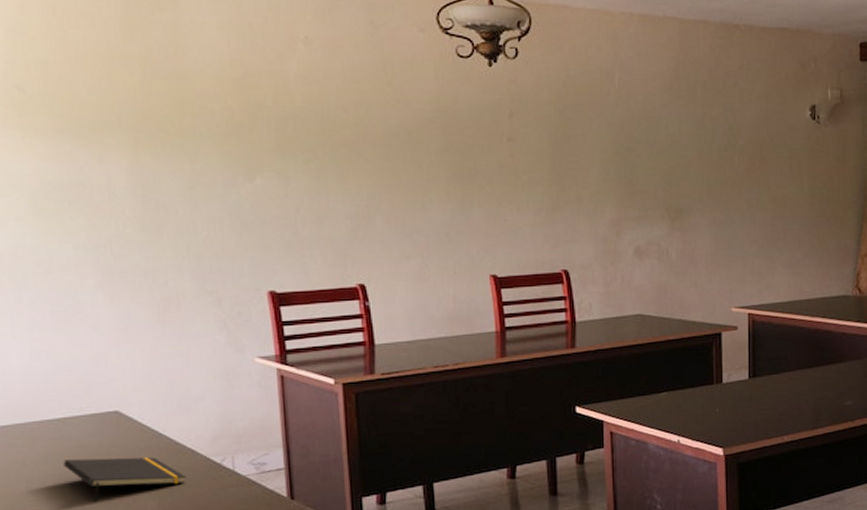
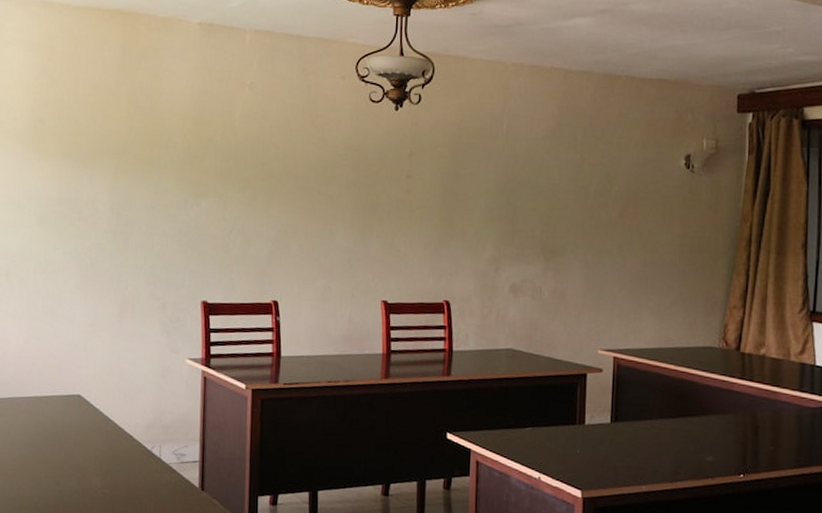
notepad: present [63,457,186,503] -> none [36,433,123,473]

